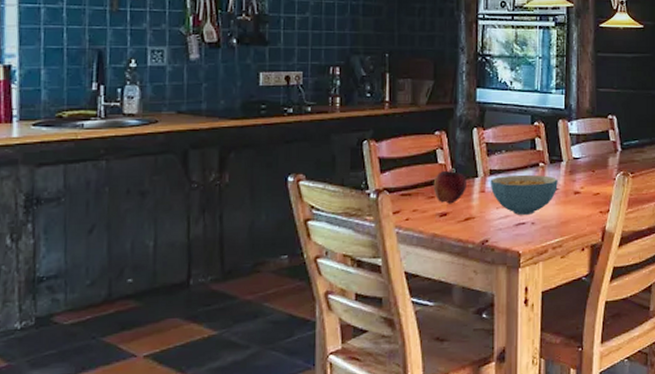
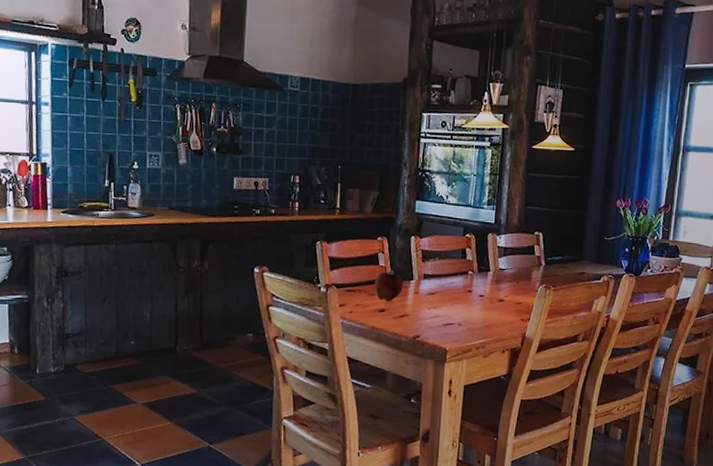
cereal bowl: present [490,174,558,215] -> none [423,280,484,317]

